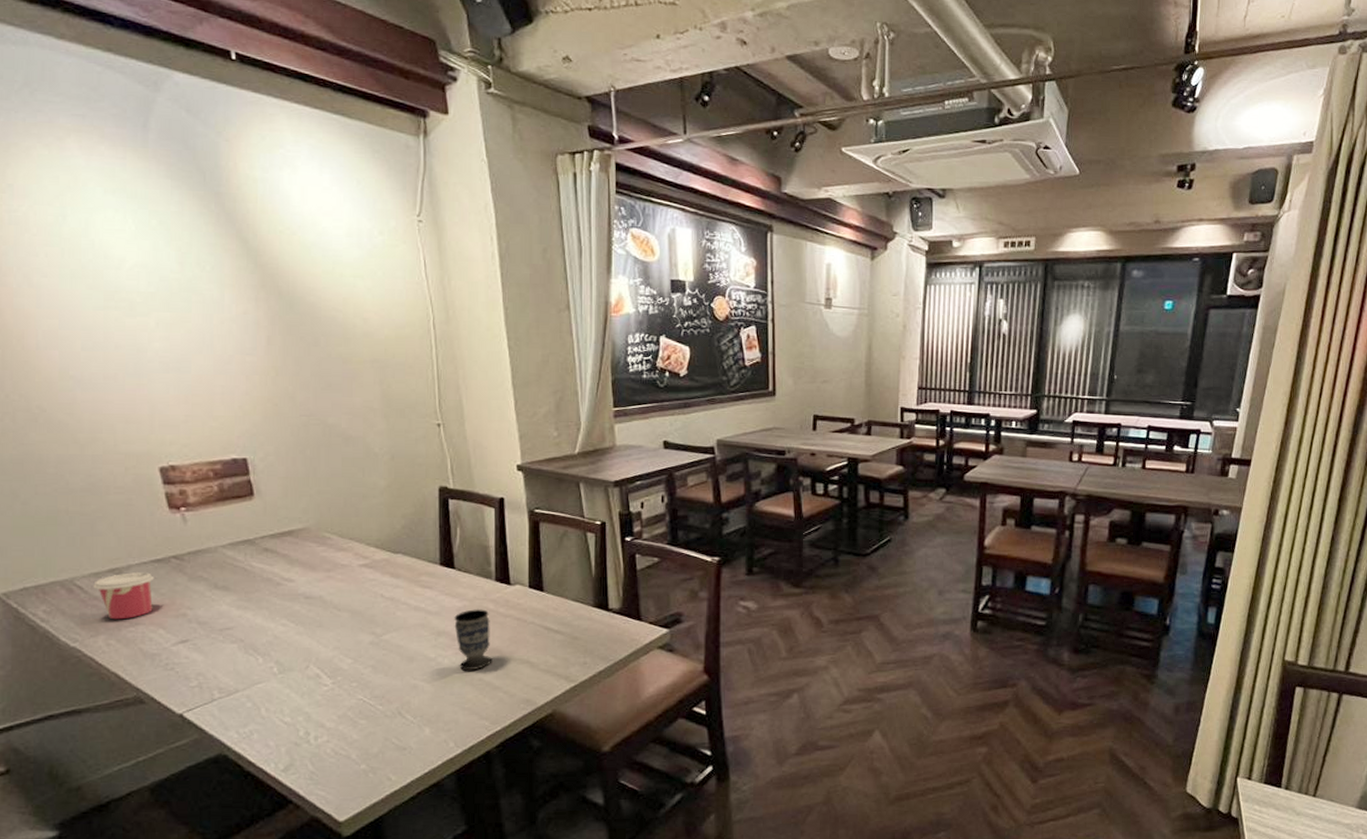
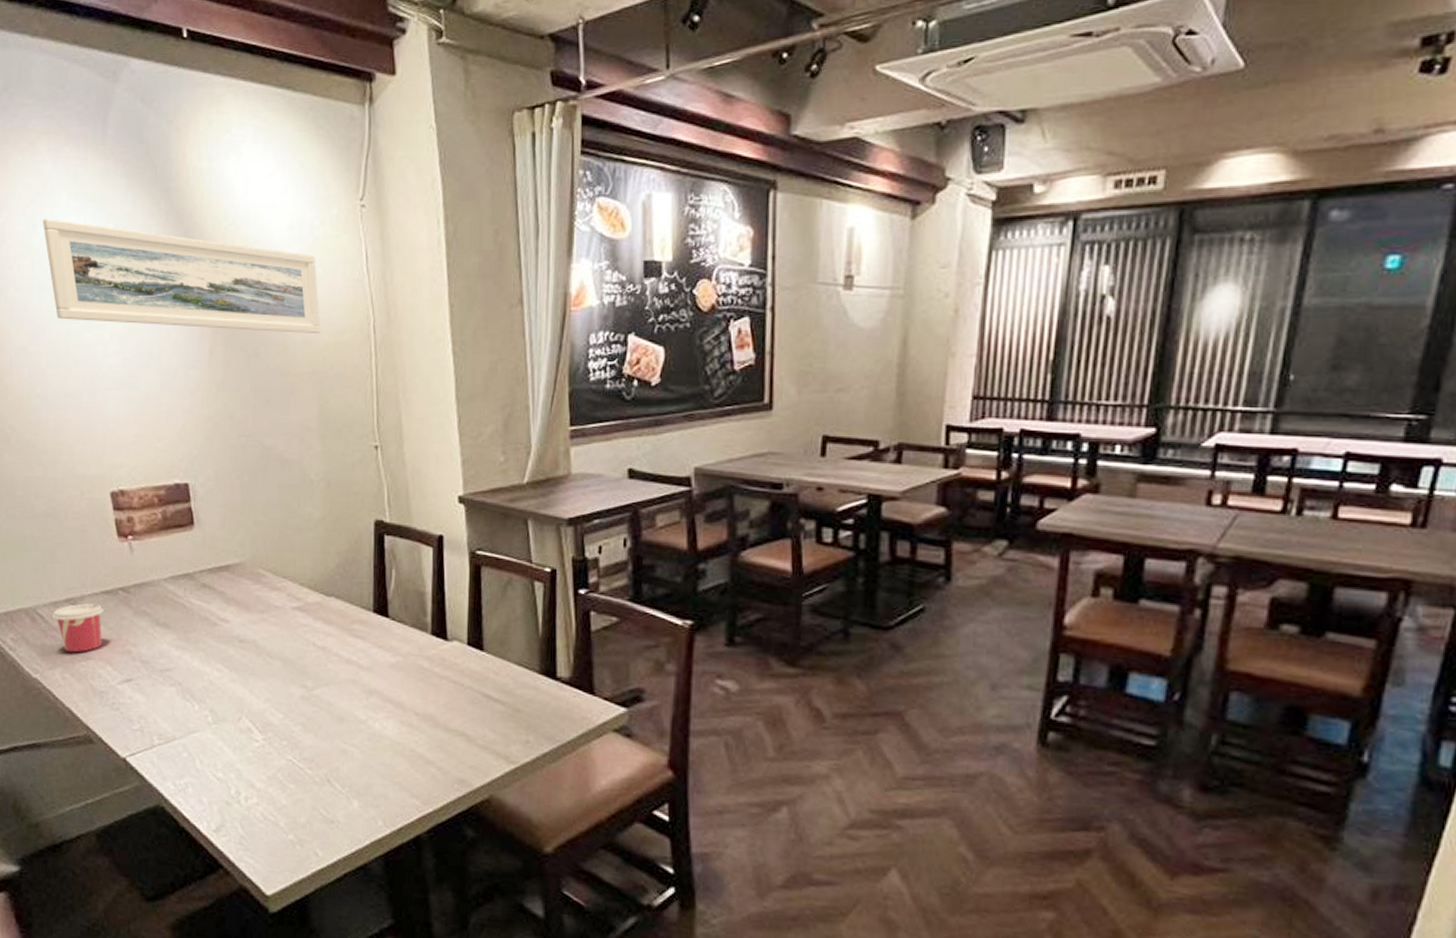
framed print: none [73,211,382,327] -> present [42,218,321,333]
cup: present [454,609,492,671] -> none [386,666,426,739]

